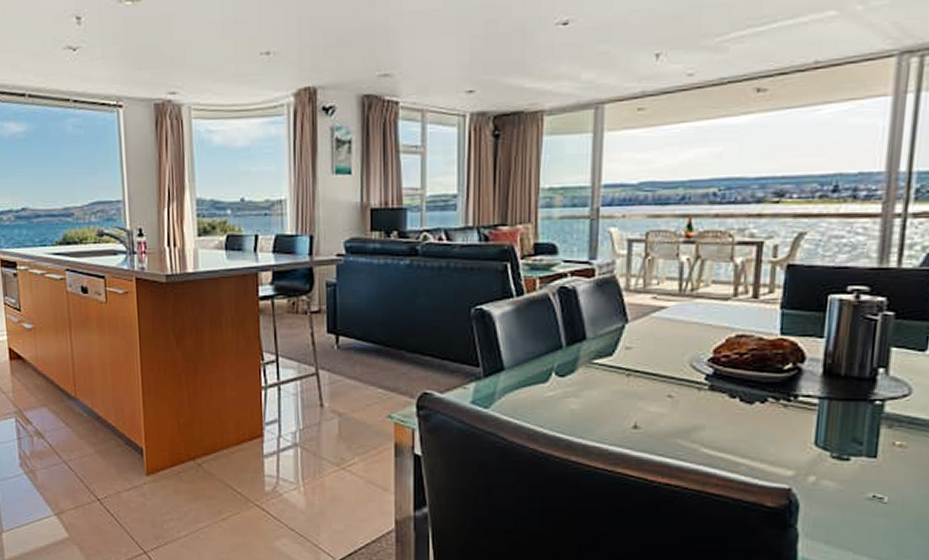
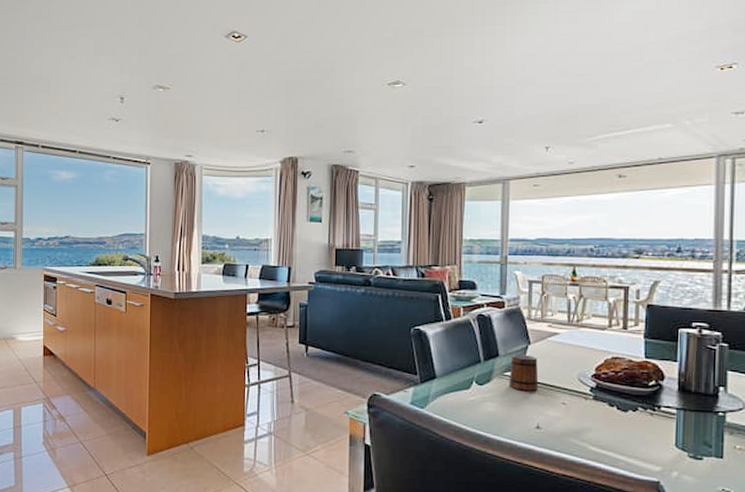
mug: none [598,331,638,382] -> present [508,351,539,391]

